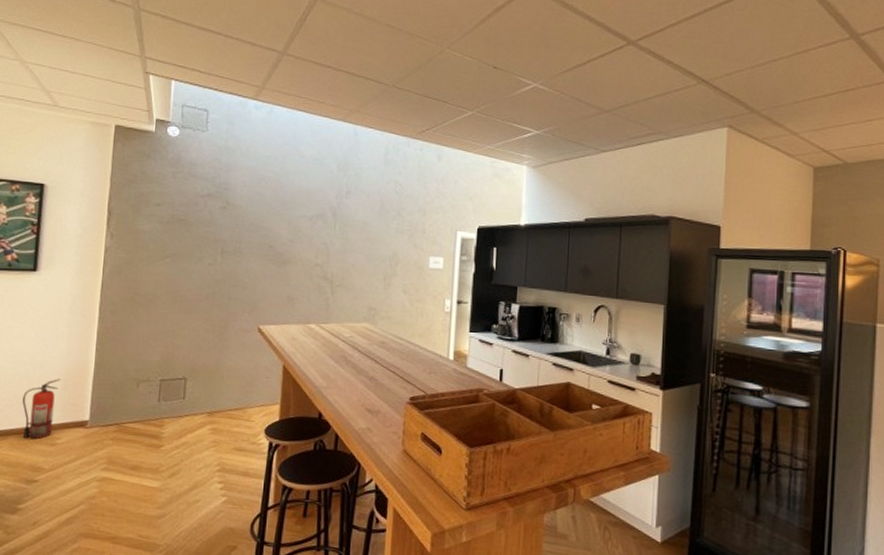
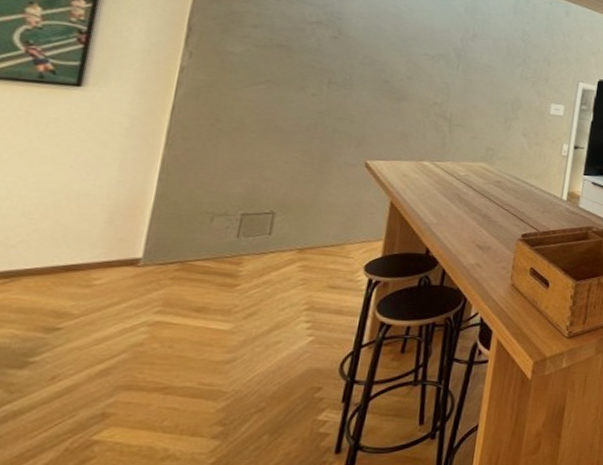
fire extinguisher: present [22,379,61,440] -> none [43,211,106,281]

